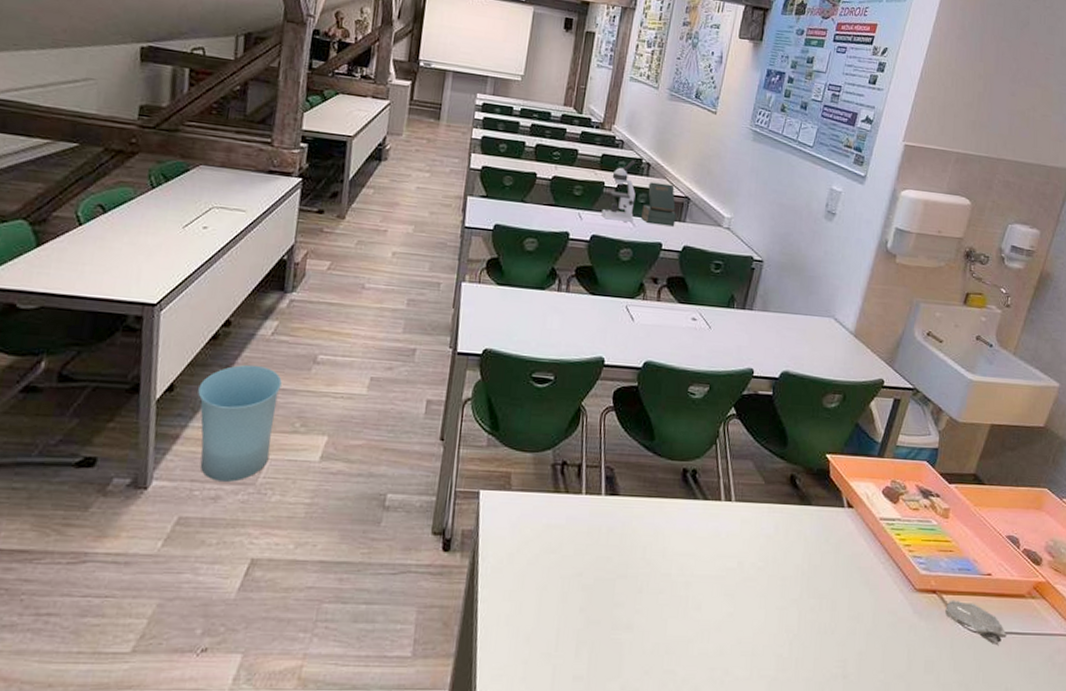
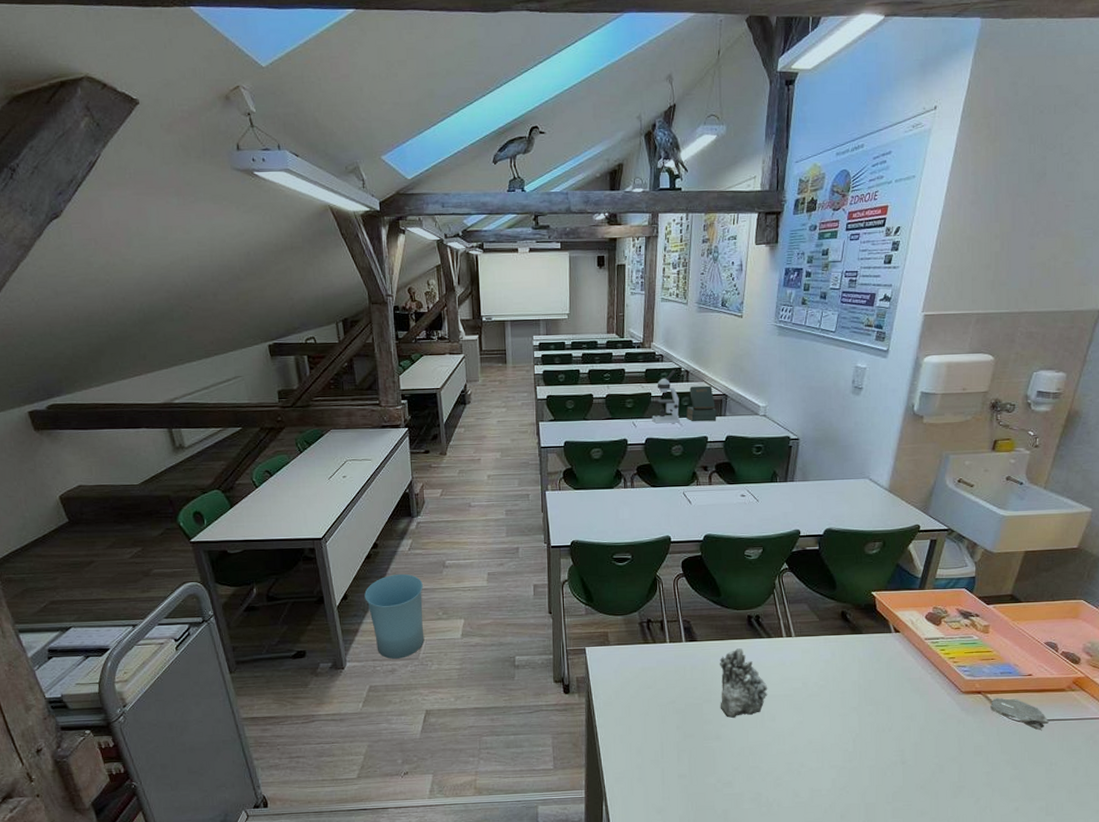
mineral specimen: none [636,510,697,602] -> present [720,648,768,718]

